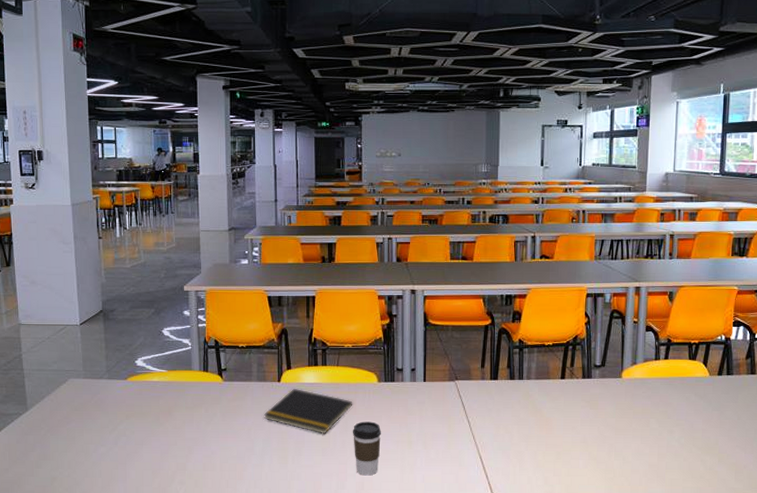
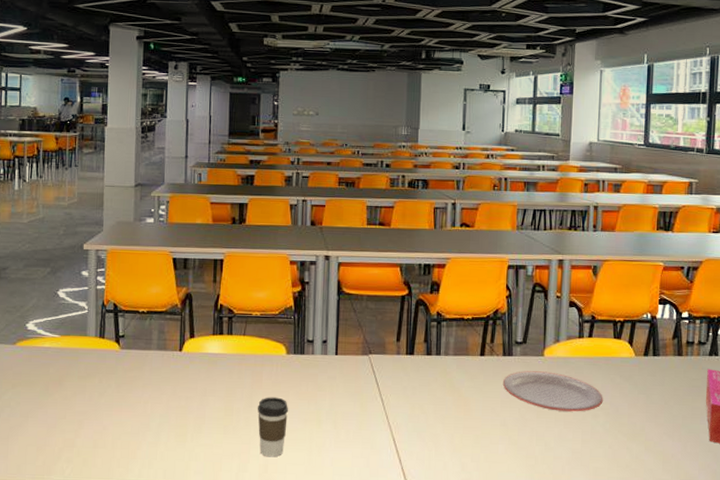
notepad: present [264,389,353,434] -> none [163,359,259,410]
plate: none [582,392,679,428] -> present [502,371,603,412]

